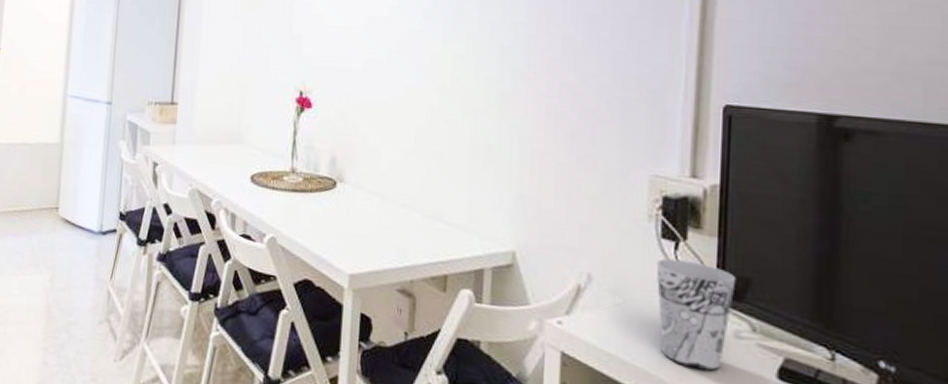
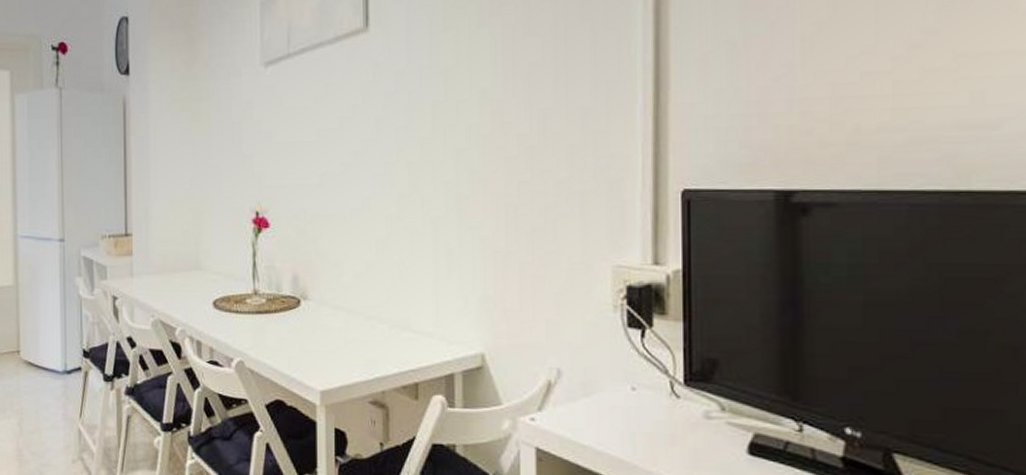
cup: present [656,258,736,372] -> none [624,347,703,453]

